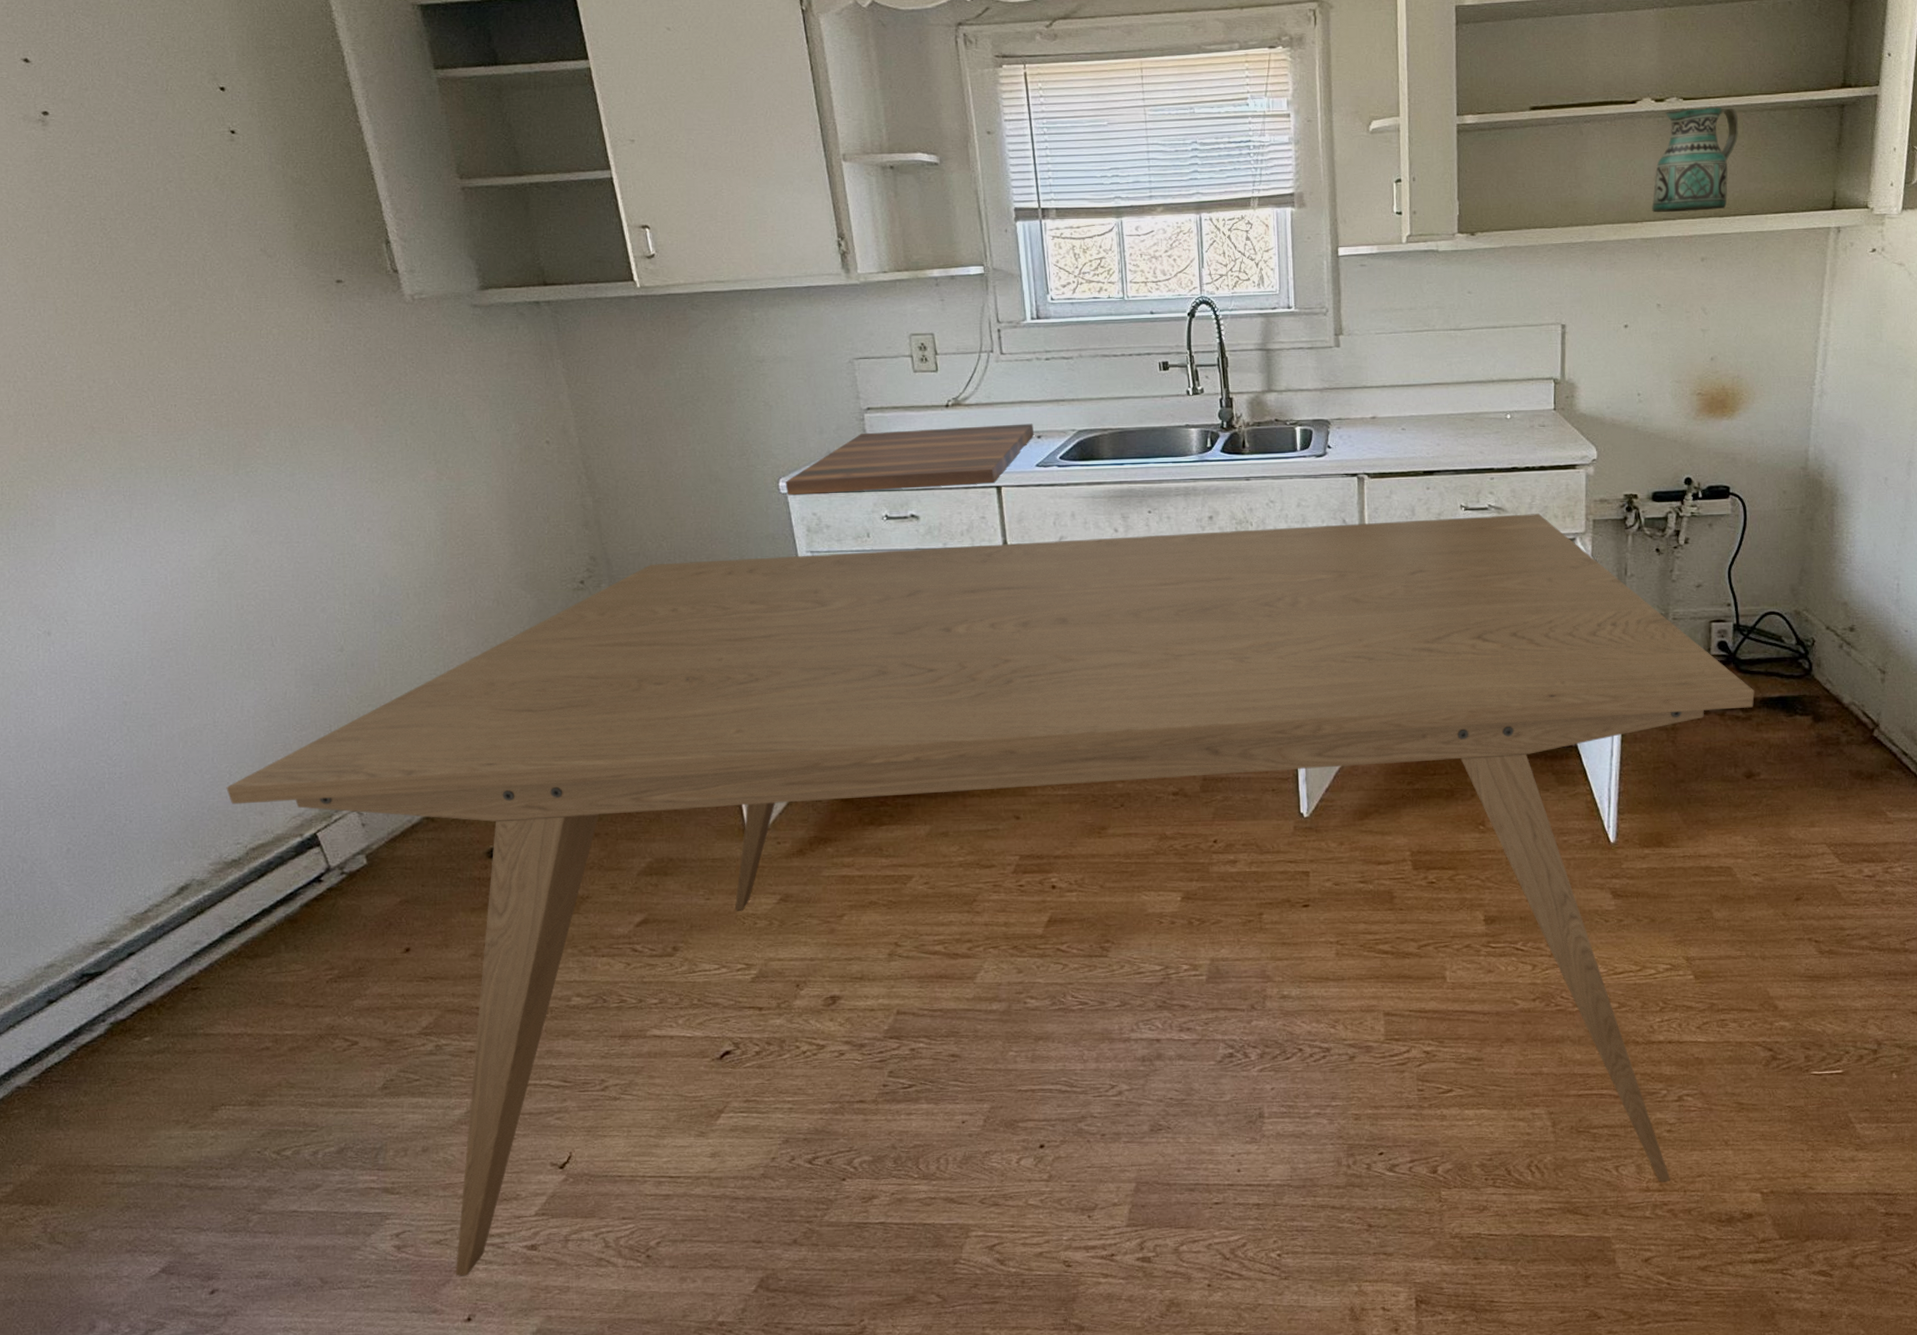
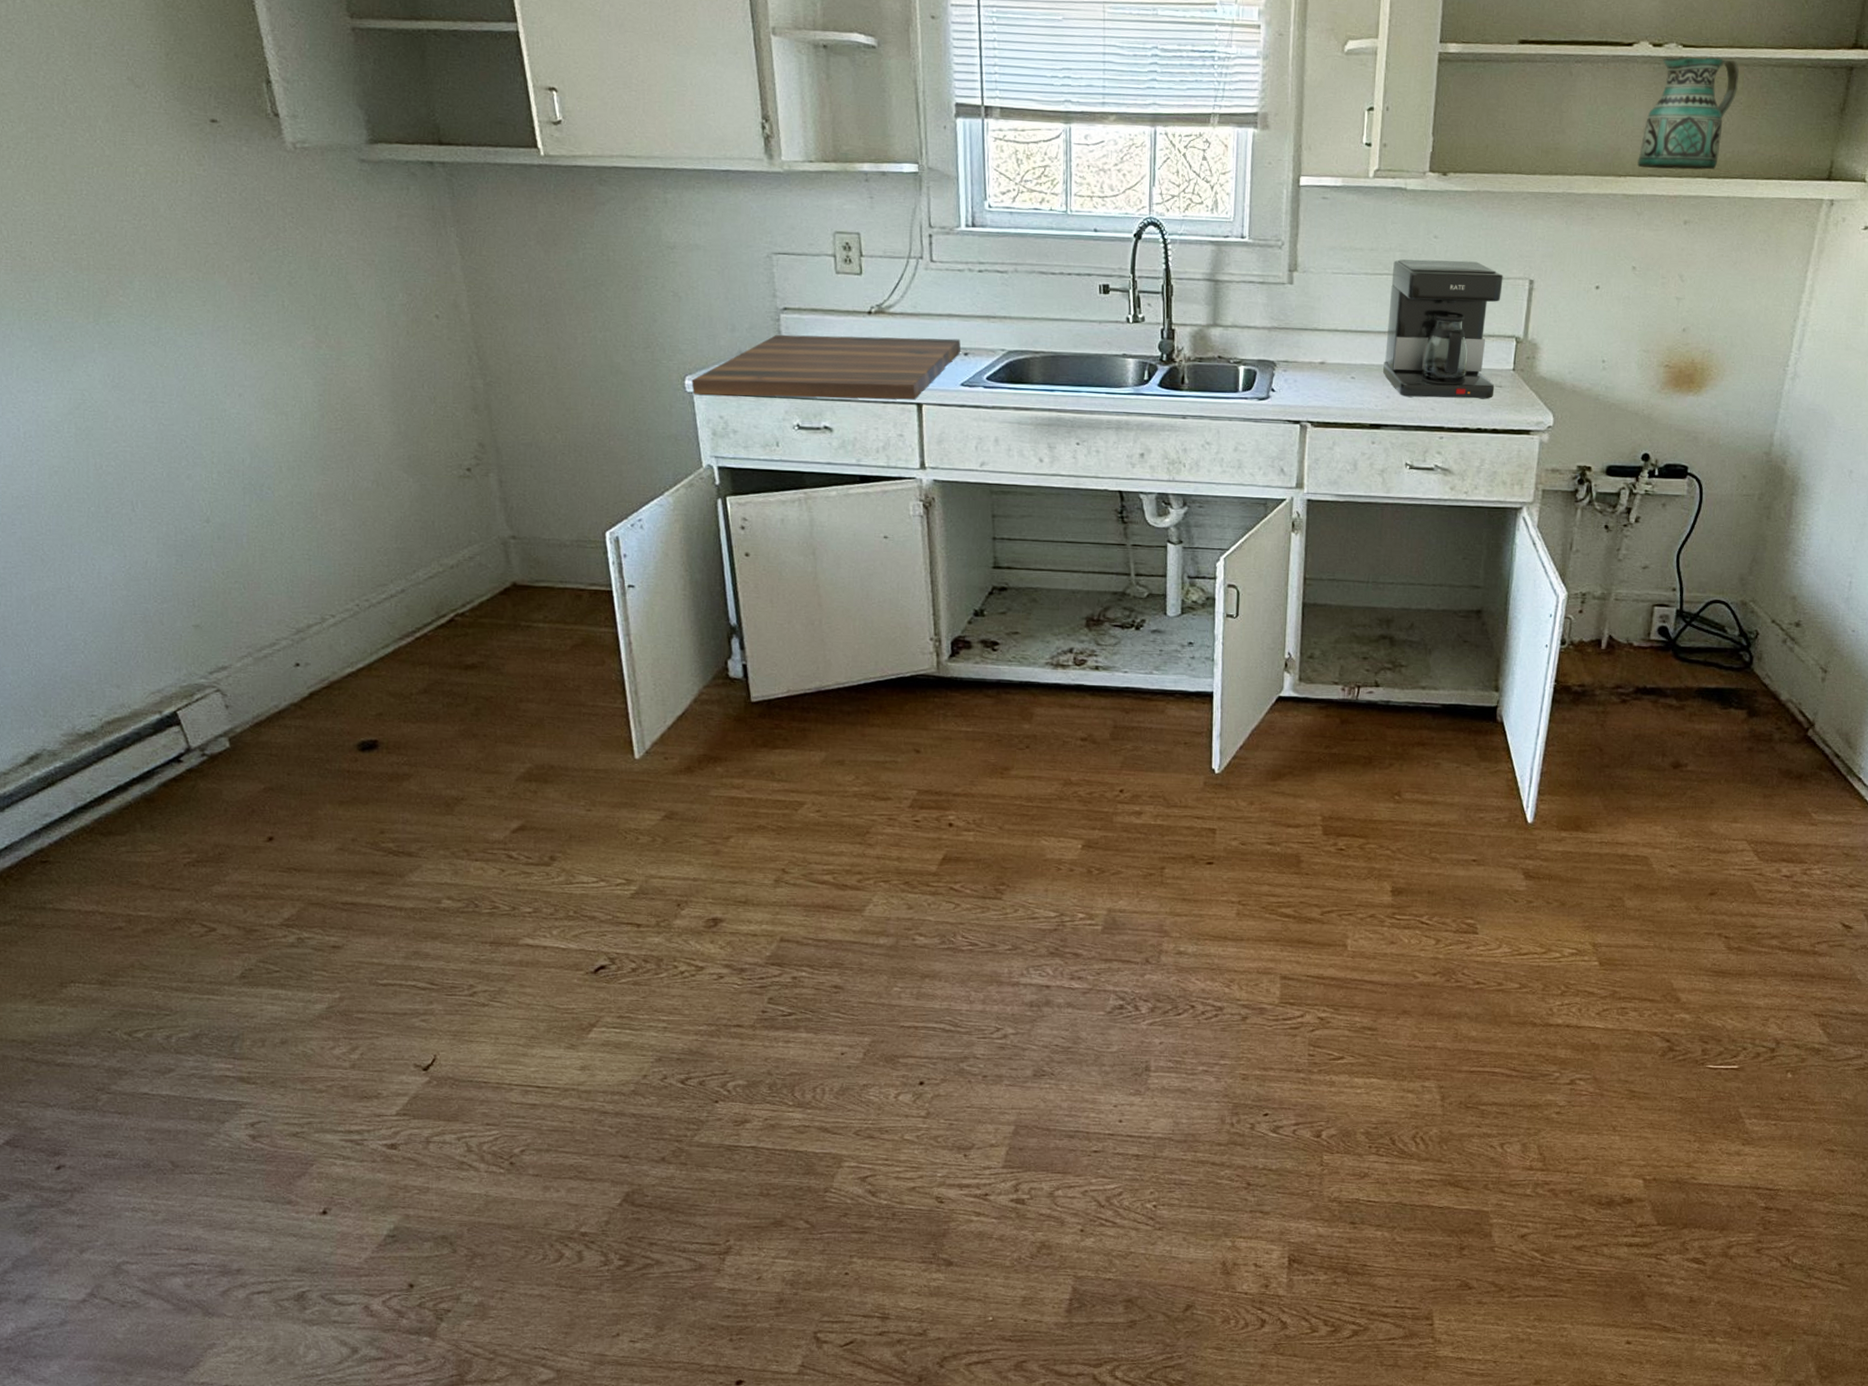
dining table: present [226,513,1755,1277] -> none [80,456,1691,1170]
coffee maker: none [1431,312,1538,443] -> present [1383,259,1503,399]

